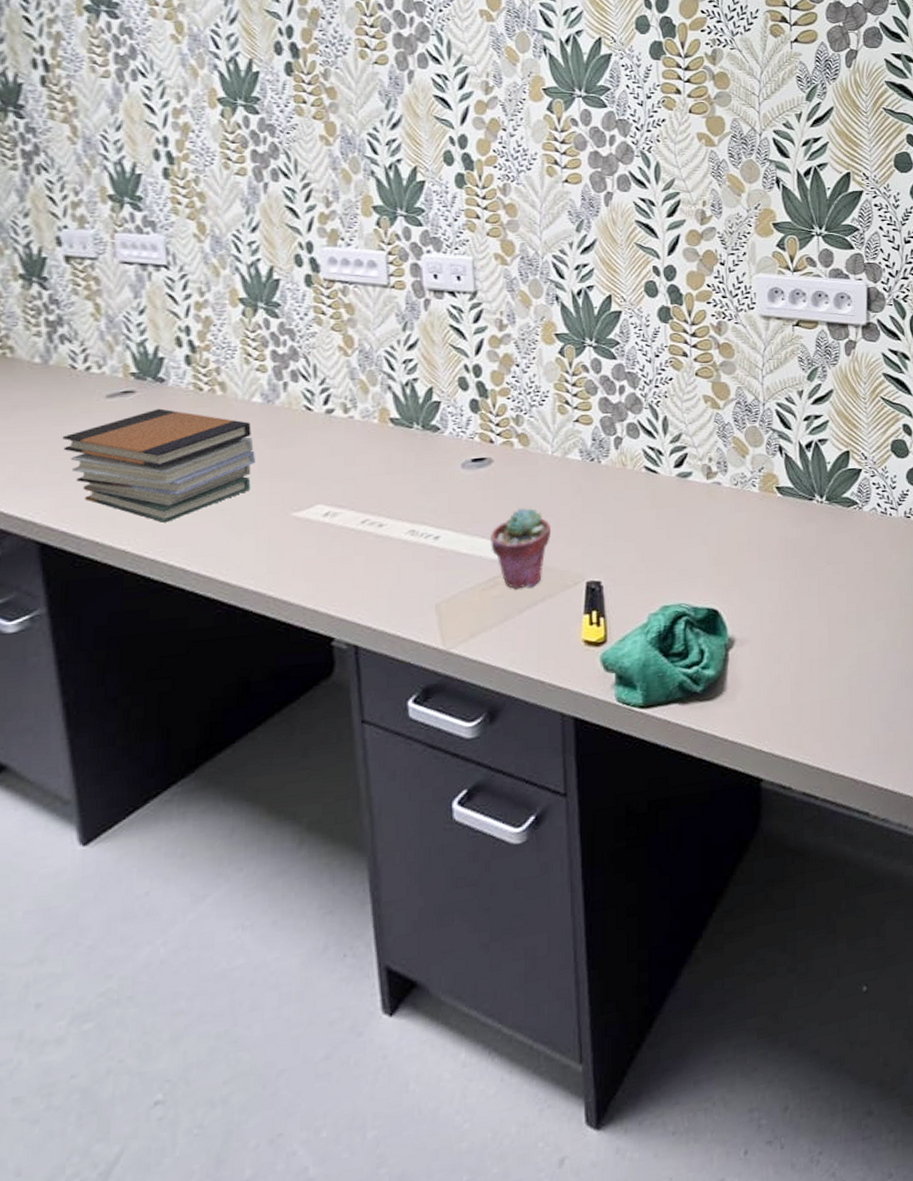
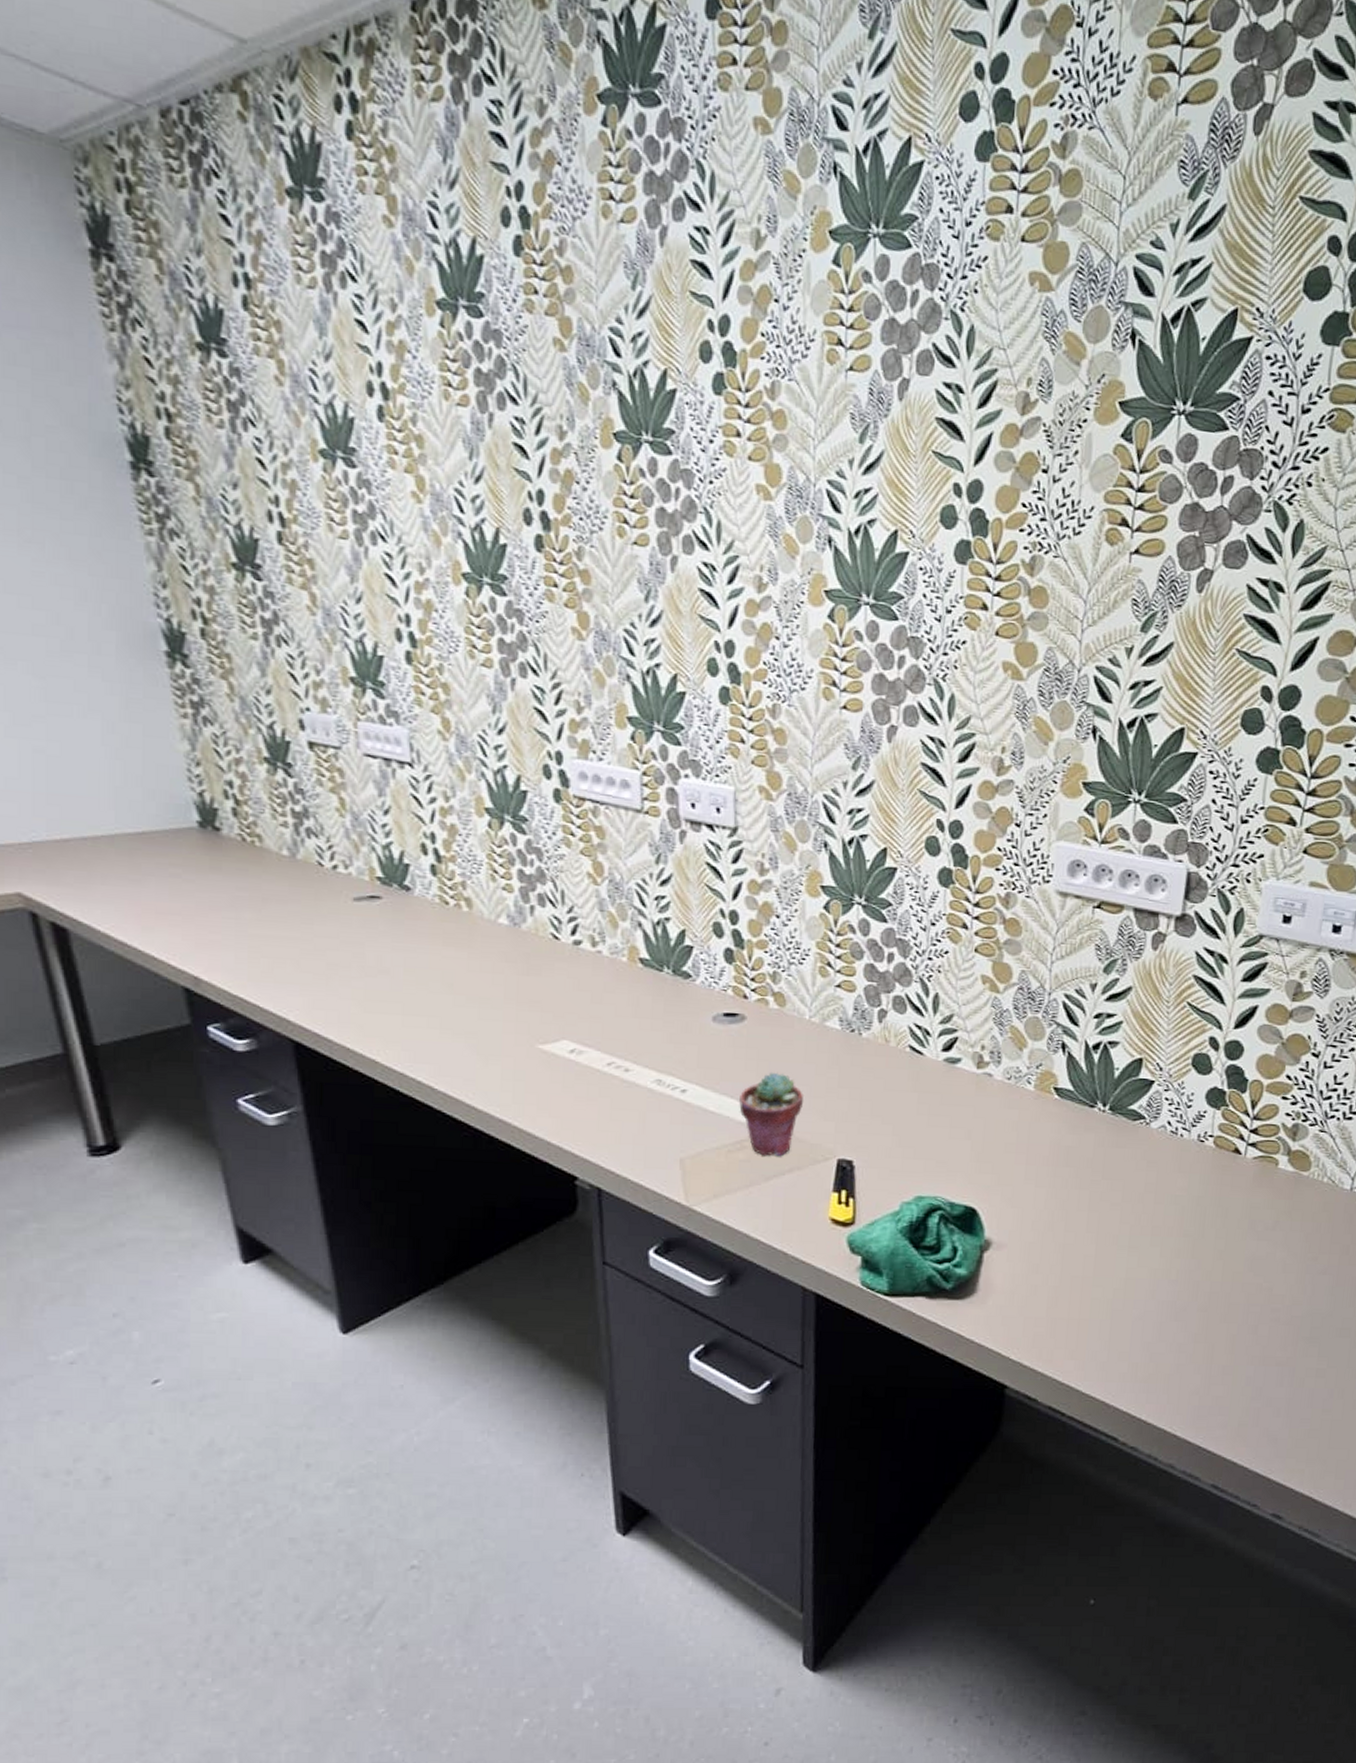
book stack: present [62,408,255,522] -> none [312,918,501,1037]

